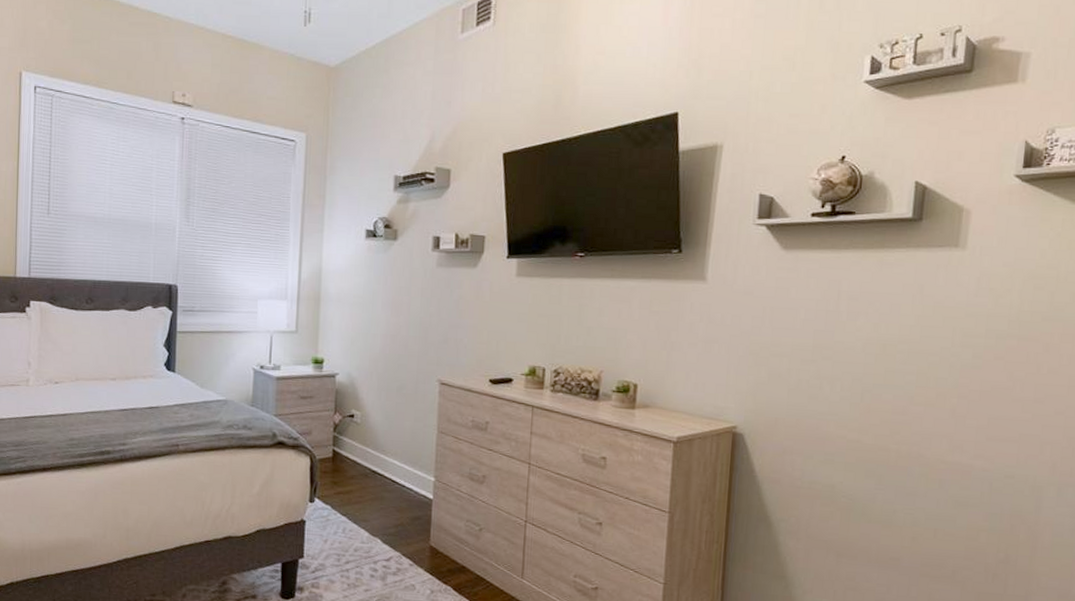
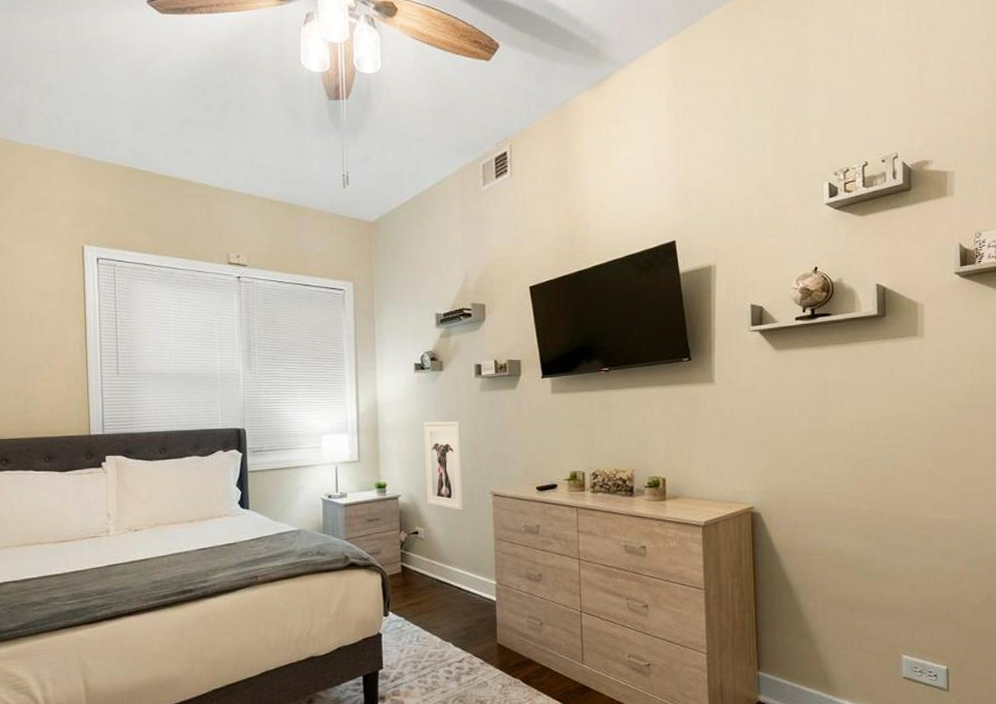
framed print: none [366,296,411,397] -> present [423,421,464,510]

